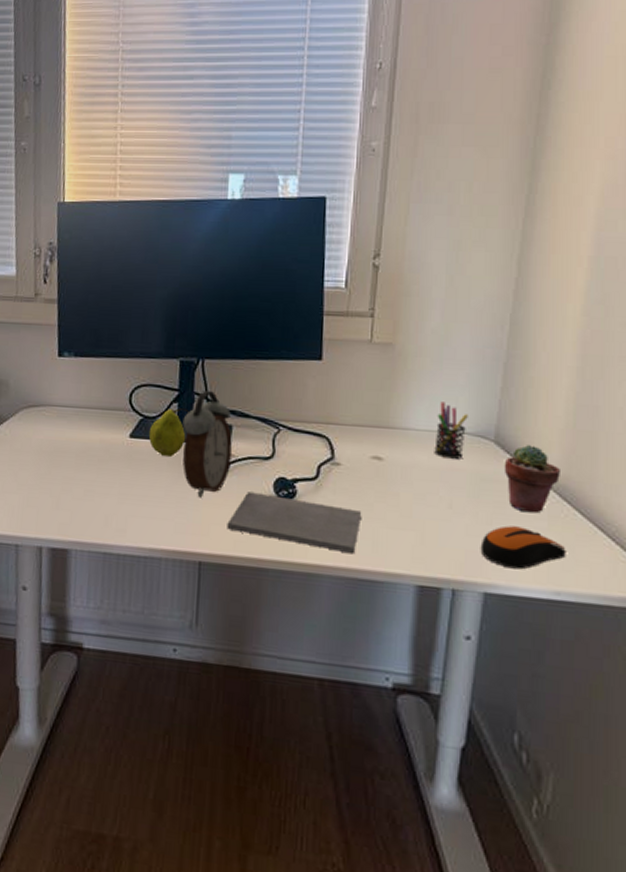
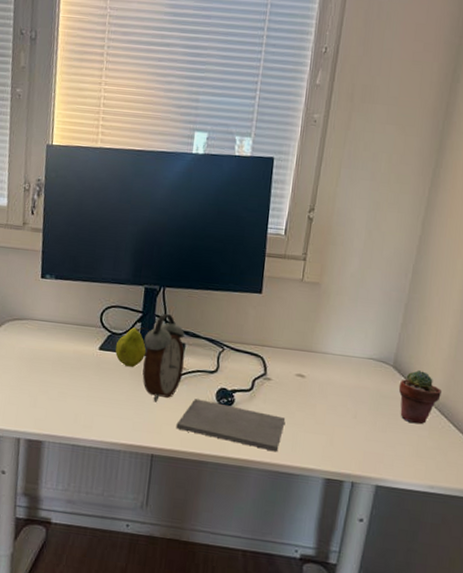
pen holder: present [434,402,468,459] -> none [345,332,374,379]
computer mouse: present [480,525,566,570] -> none [375,433,441,468]

